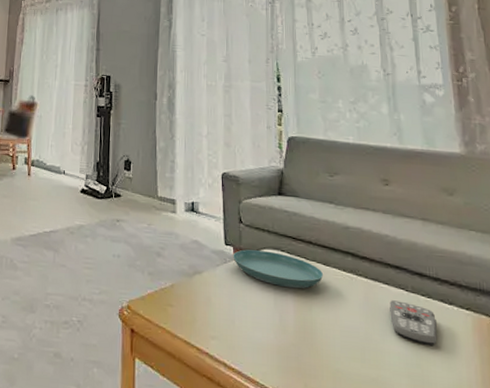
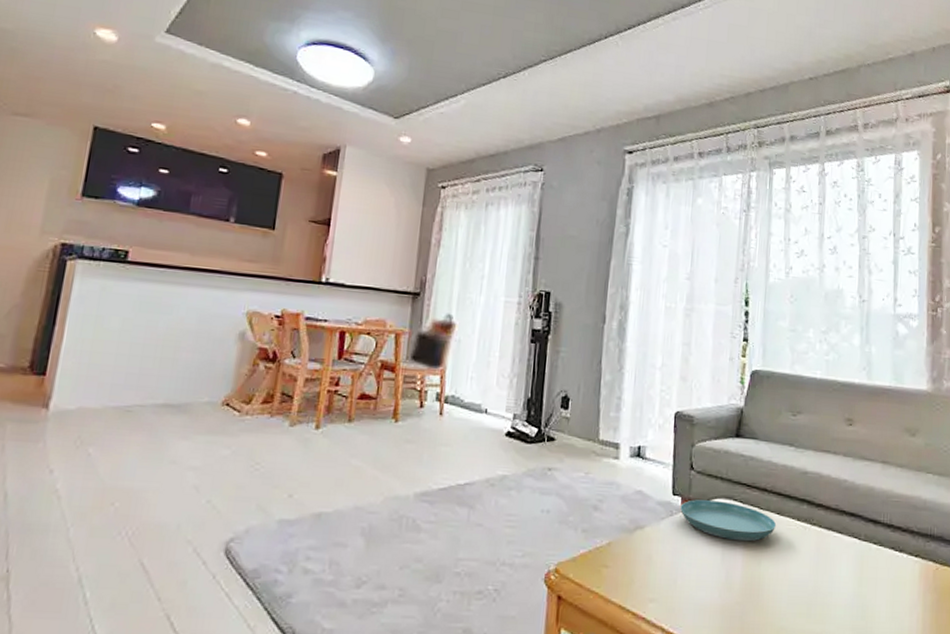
remote control: present [389,300,437,346] -> none [840,550,885,596]

